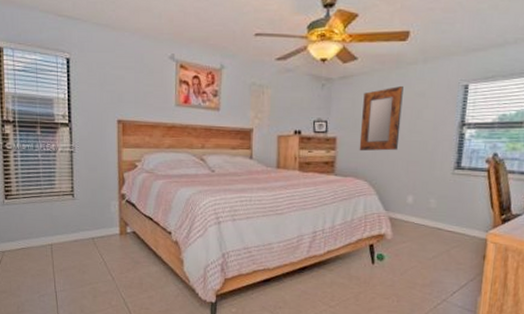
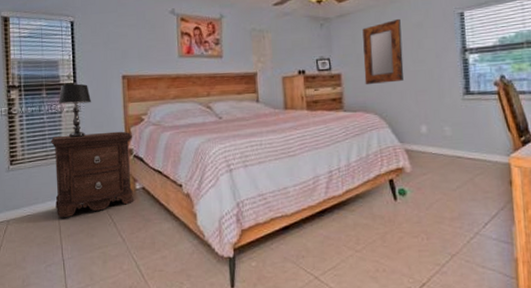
nightstand: none [44,175,125,254] -> present [50,131,134,218]
table lamp: none [53,124,86,178] -> present [59,83,91,137]

